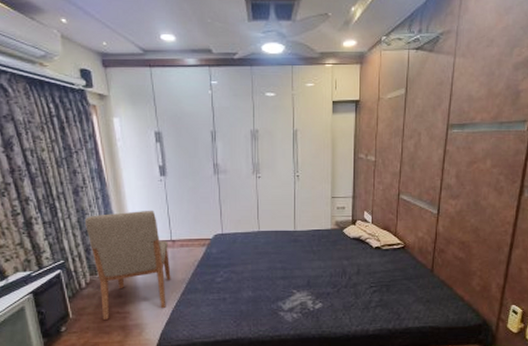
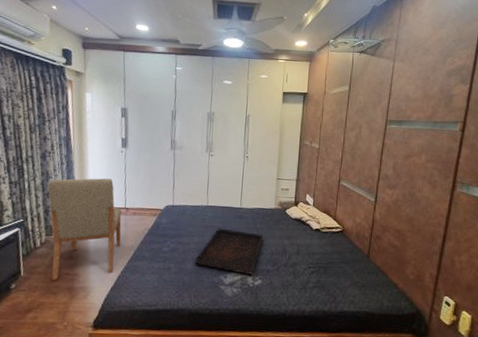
serving tray: none [250,253,321,300] -> present [194,228,264,276]

